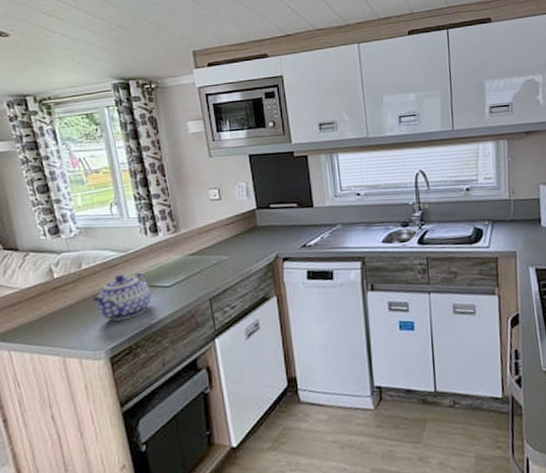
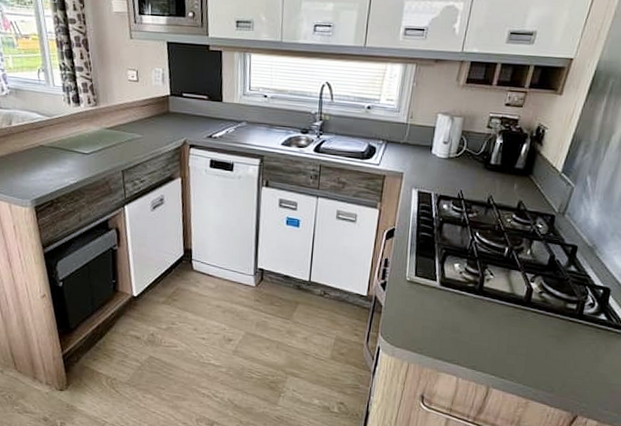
teapot: present [92,272,152,321] -> none [21,136,72,177]

